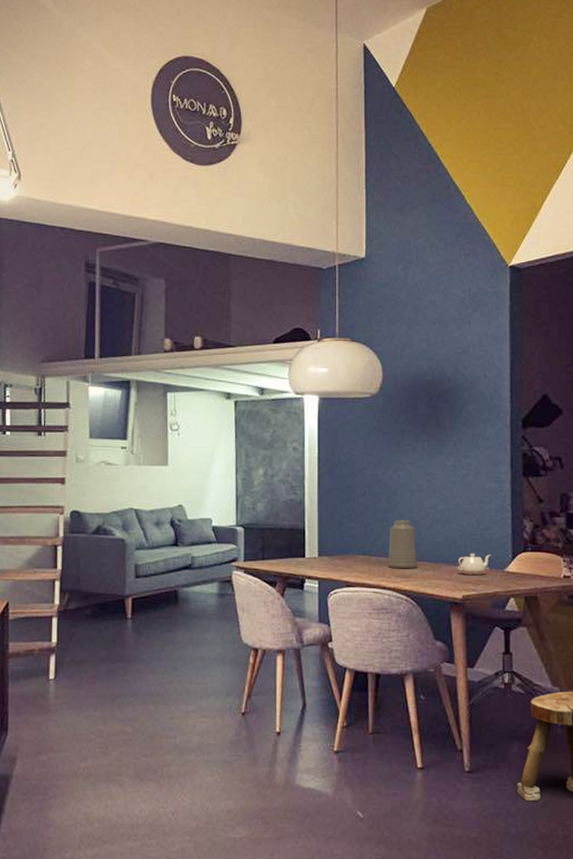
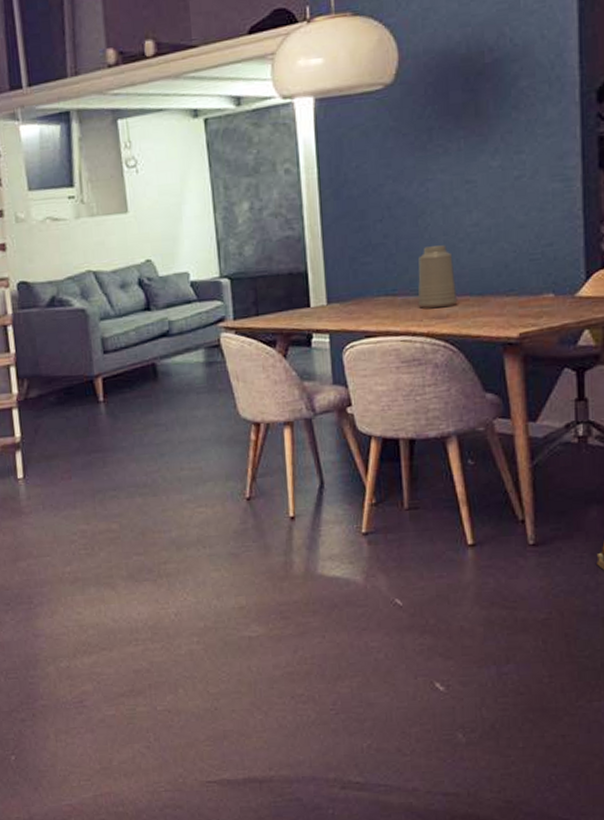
teapot: present [457,553,492,576] -> none [511,277,557,307]

